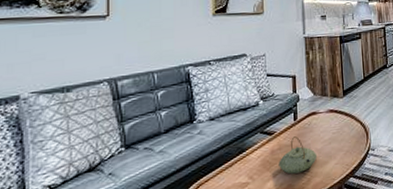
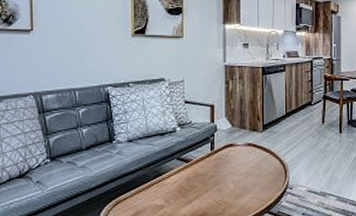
teapot: present [278,136,317,174] -> none [194,166,232,203]

